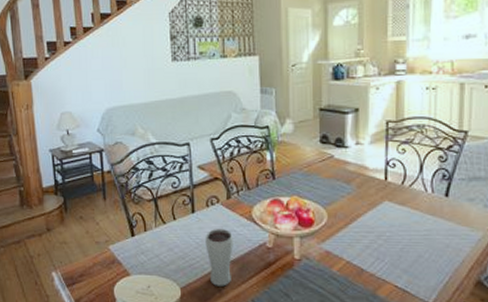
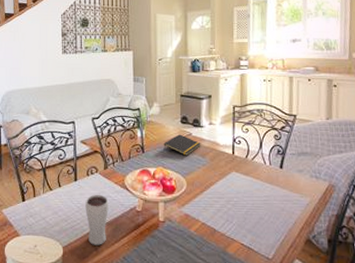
notepad: none [298,156,346,182] -> present [163,134,201,156]

